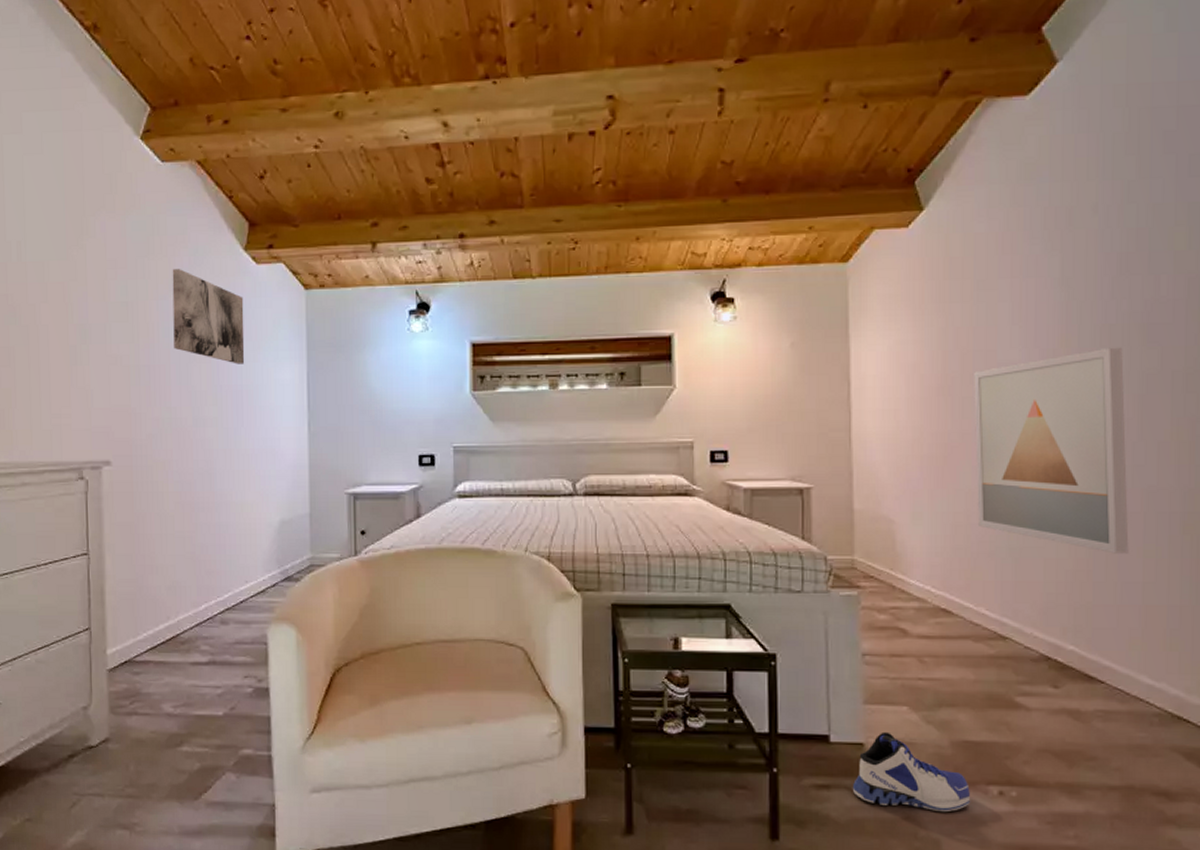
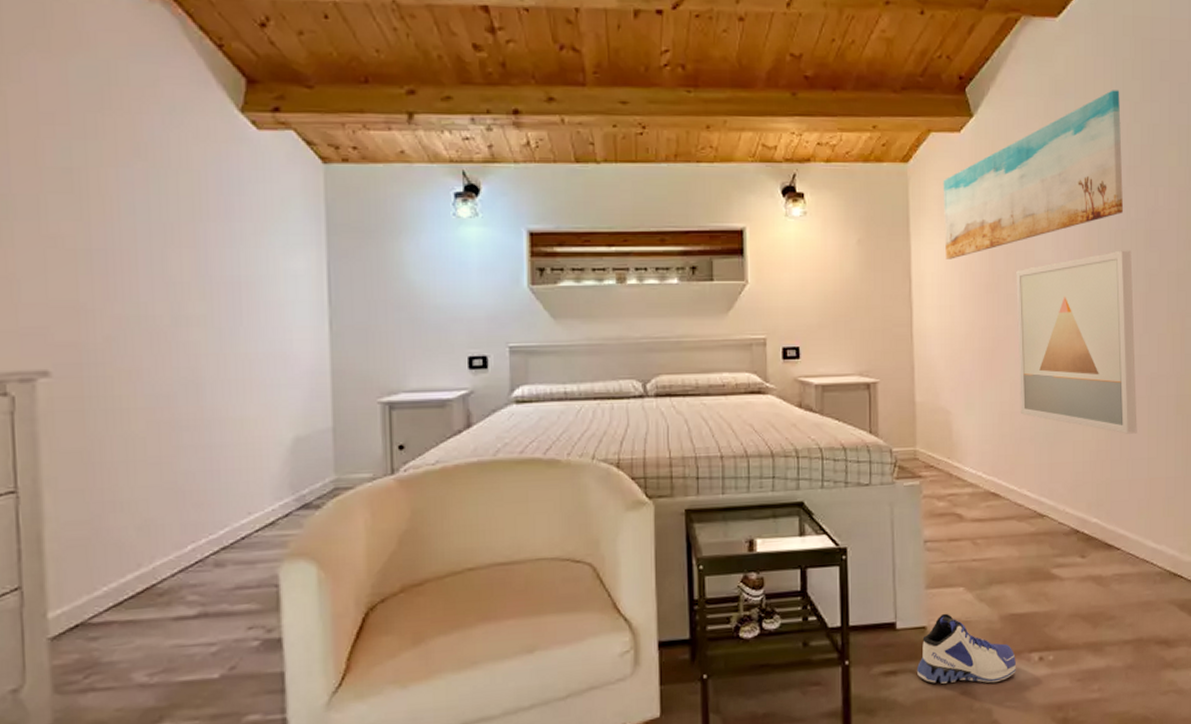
wall art: present [172,269,245,364] -> none [138,130,243,250]
wall art: none [887,169,1113,361] -> present [943,90,1124,259]

